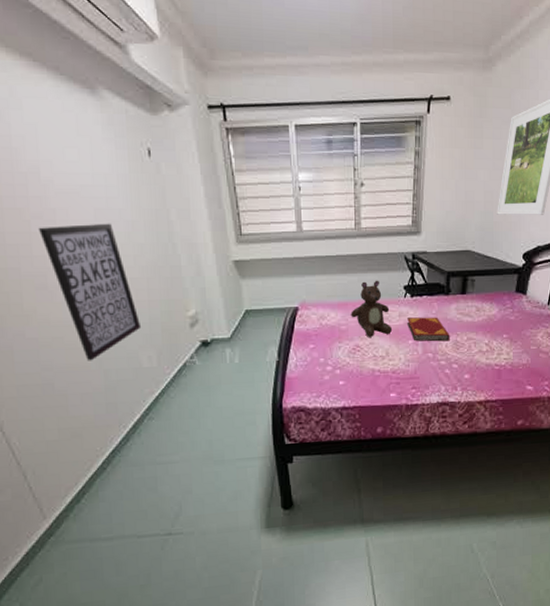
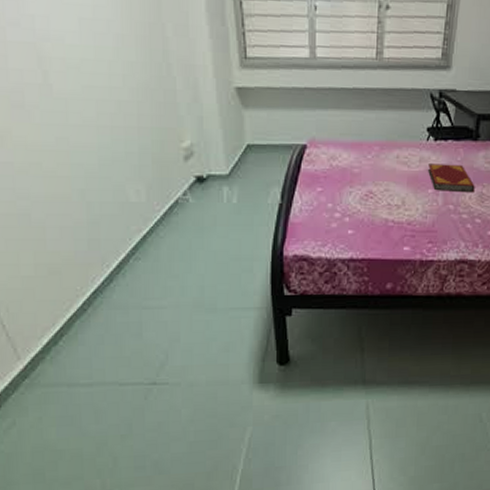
wall art: present [38,223,142,361] -> none [14,35,130,192]
teddy bear: present [351,280,393,337] -> none [365,119,411,183]

